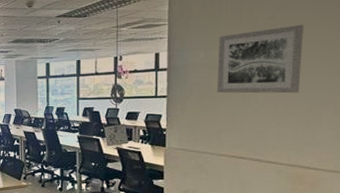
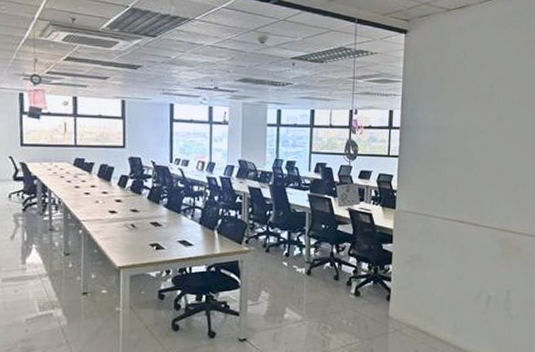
wall art: present [216,25,304,94] -> none [443,96,515,161]

